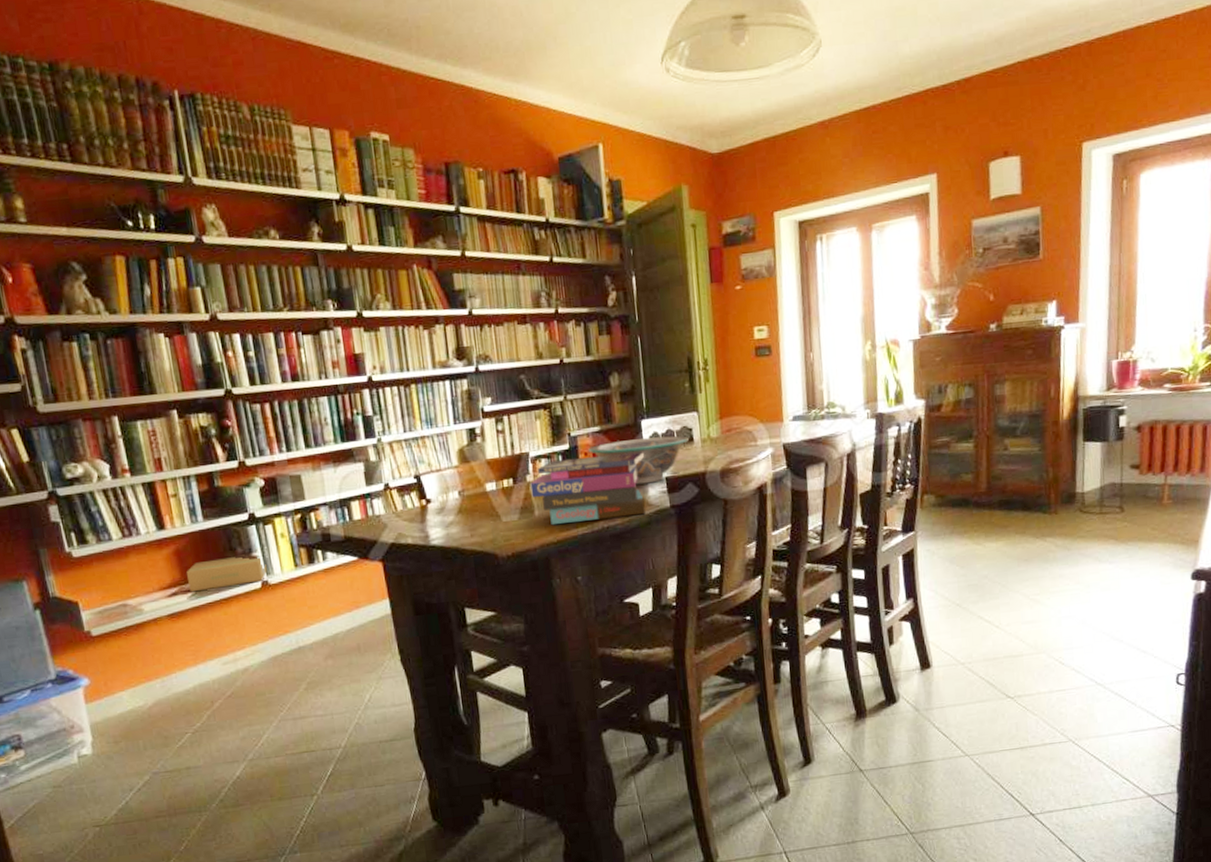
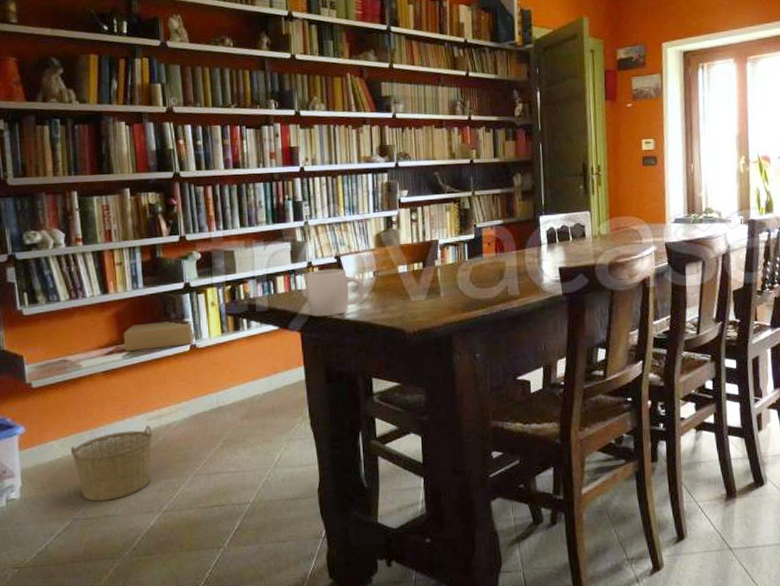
basket: none [141,671,233,754] -> present [70,426,152,502]
mug: none [383,489,450,544] -> present [305,268,364,317]
books: present [530,452,646,526] -> none [438,244,542,307]
bowl: present [588,435,689,485] -> none [491,231,581,273]

